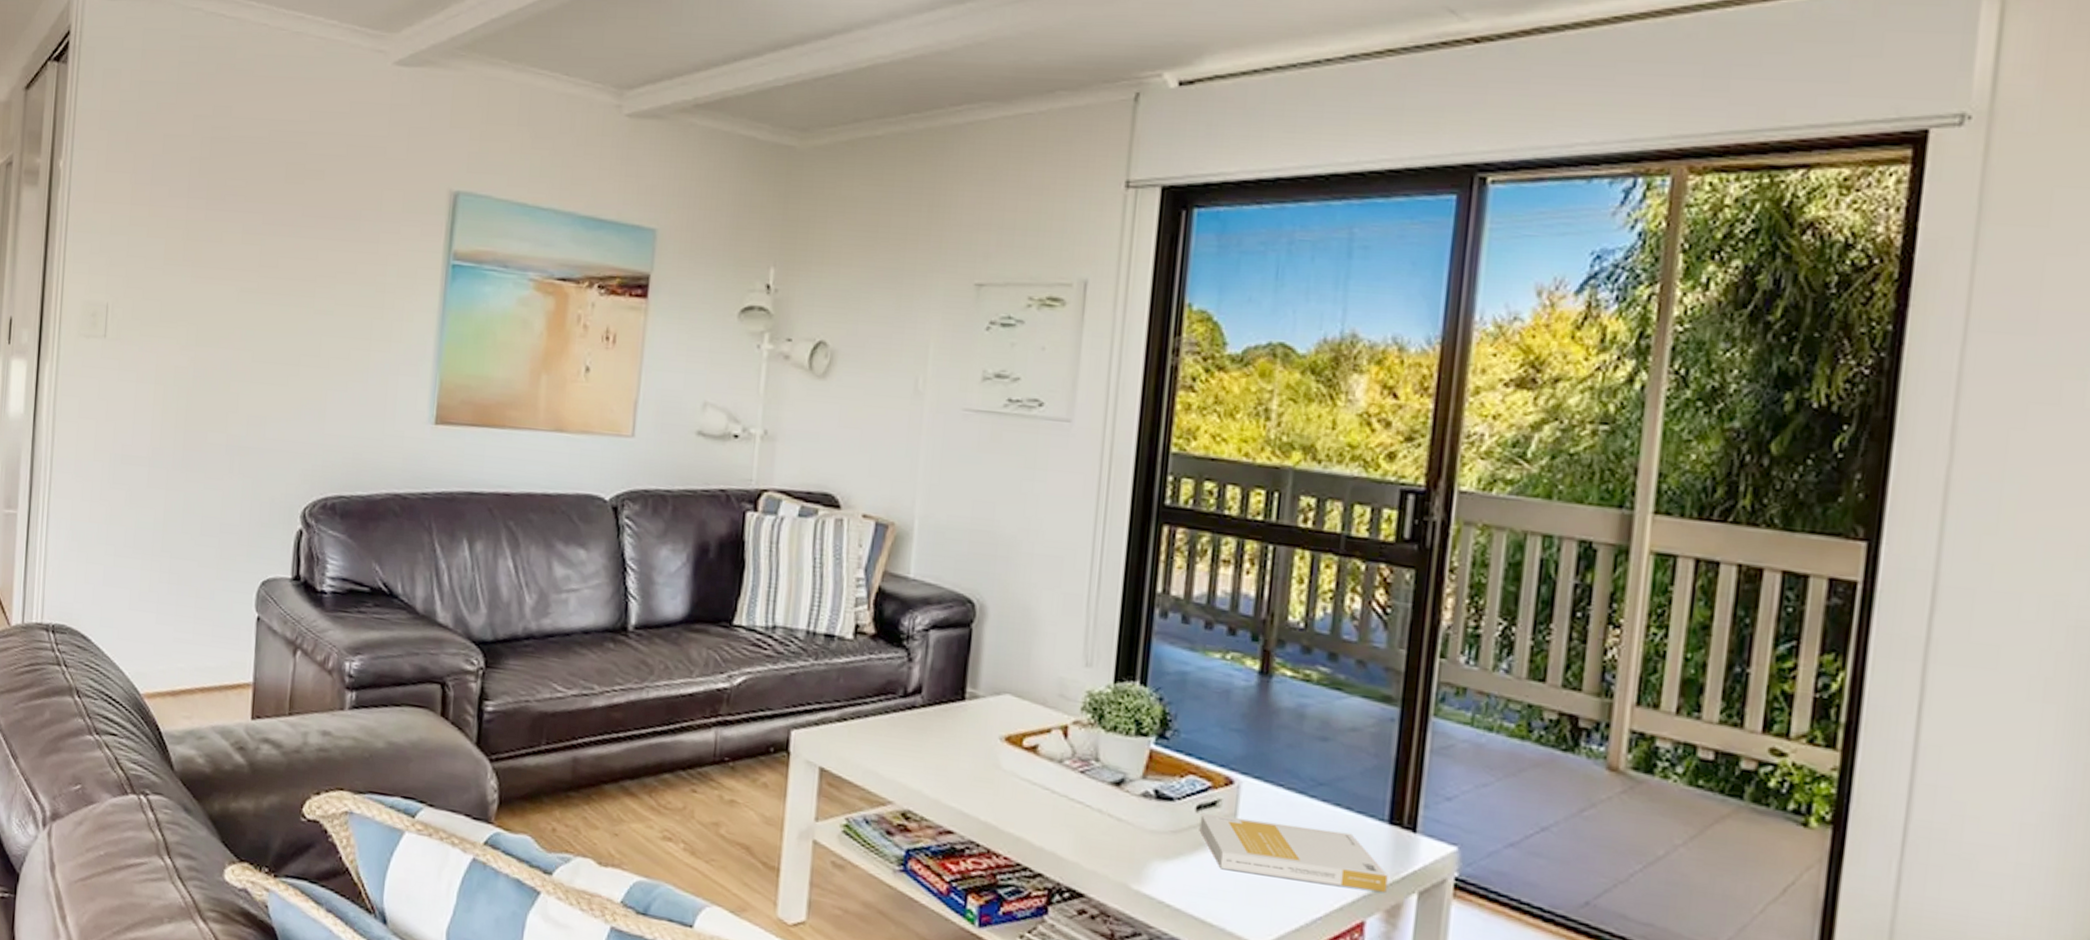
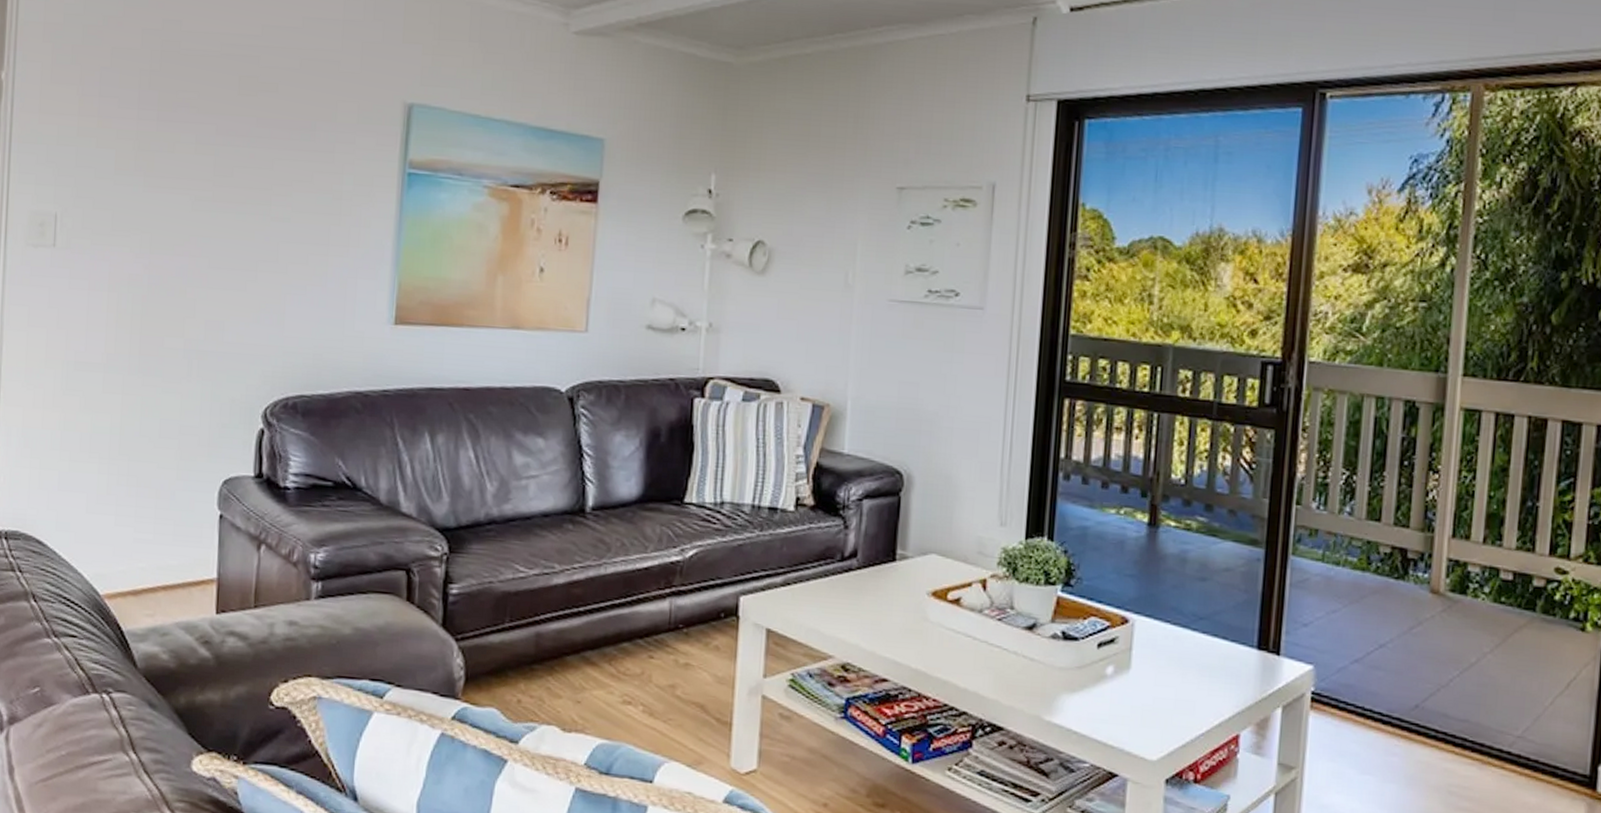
book: present [1199,812,1388,892] -> none [1100,649,1258,708]

